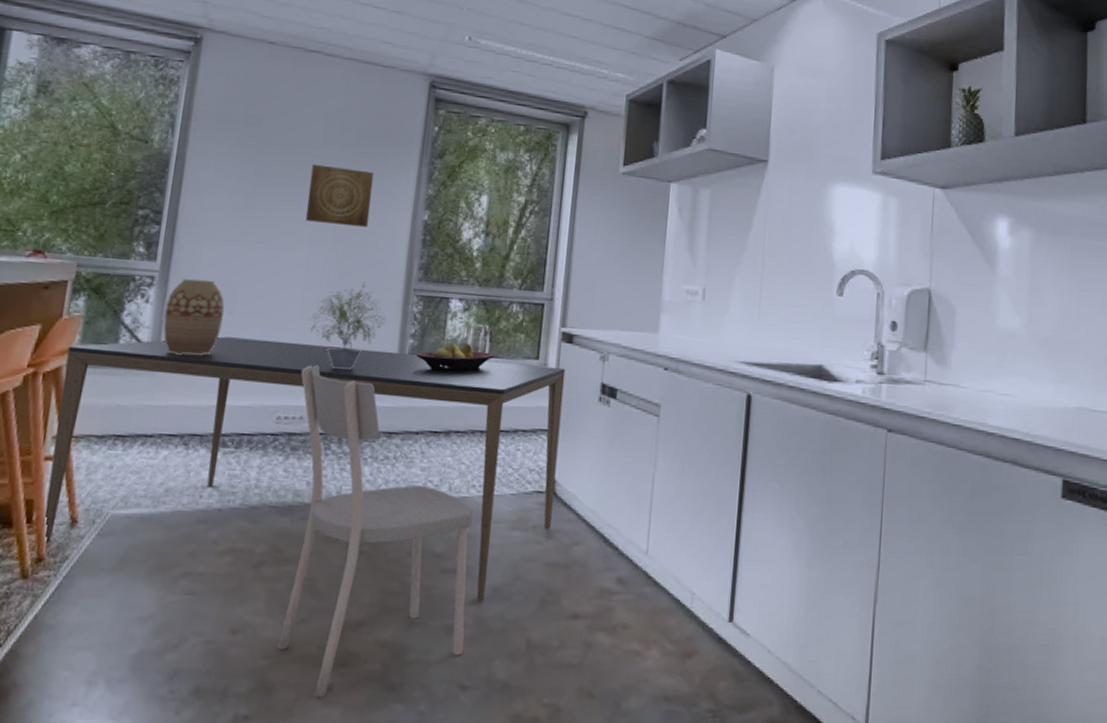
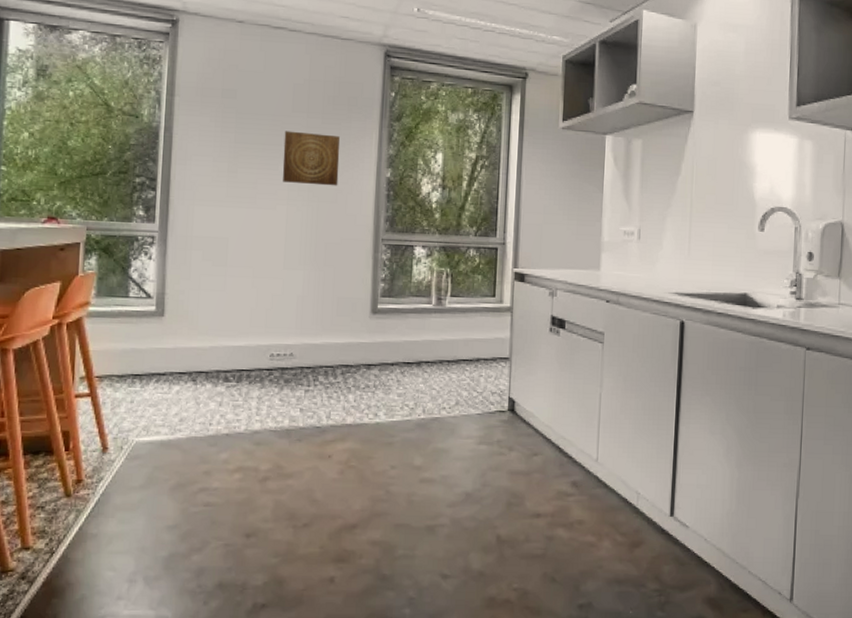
dining table: present [42,336,566,602] -> none [79,286,519,505]
vase: present [163,279,225,356] -> none [166,237,217,304]
dining chair: present [277,365,473,697] -> none [286,309,445,587]
potted plant: present [309,282,386,370] -> none [292,234,359,312]
fruit bowl: present [416,343,494,372] -> none [387,285,455,310]

